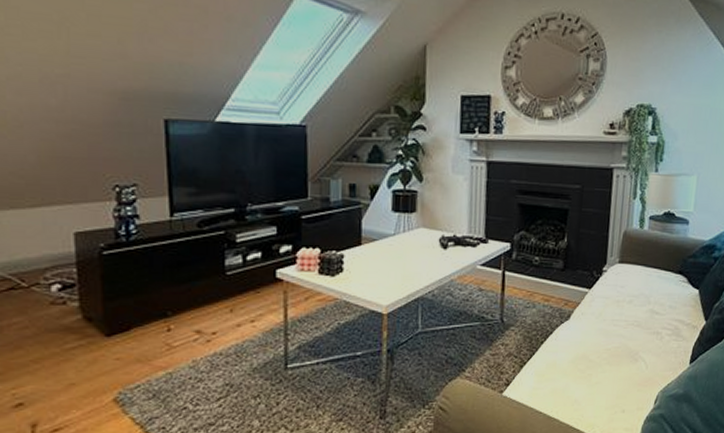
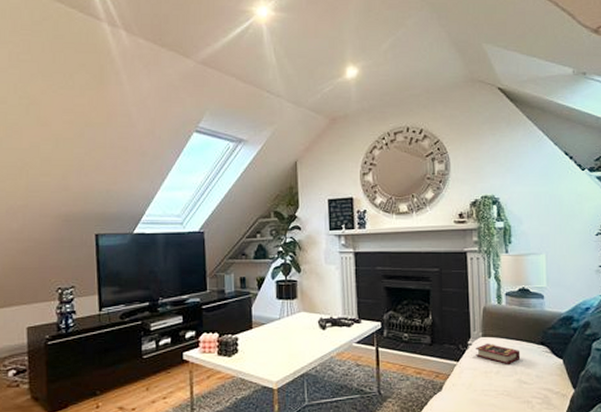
book: none [610,271,657,293] -> present [476,344,521,364]

